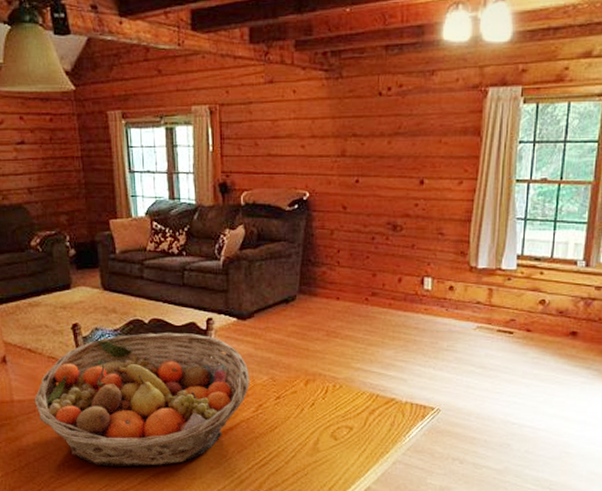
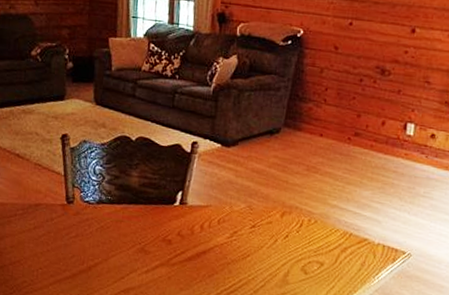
fruit basket: present [34,333,250,467] -> none [16,150,228,282]

